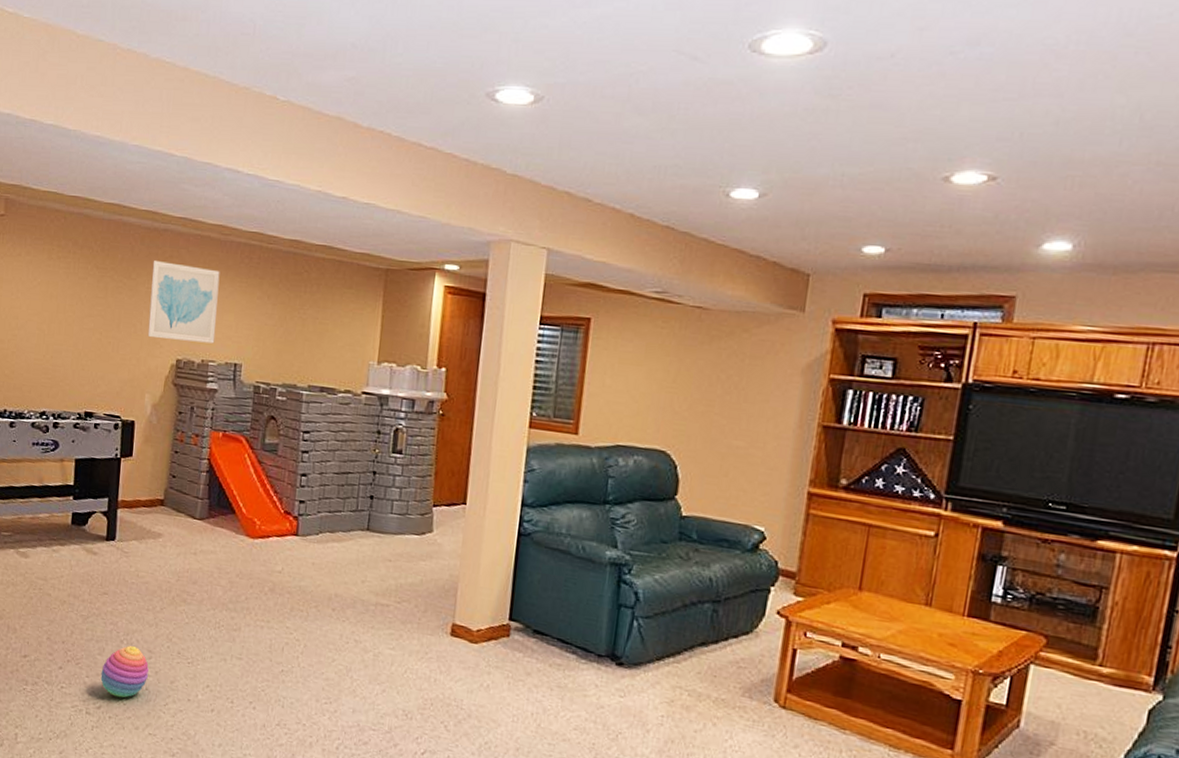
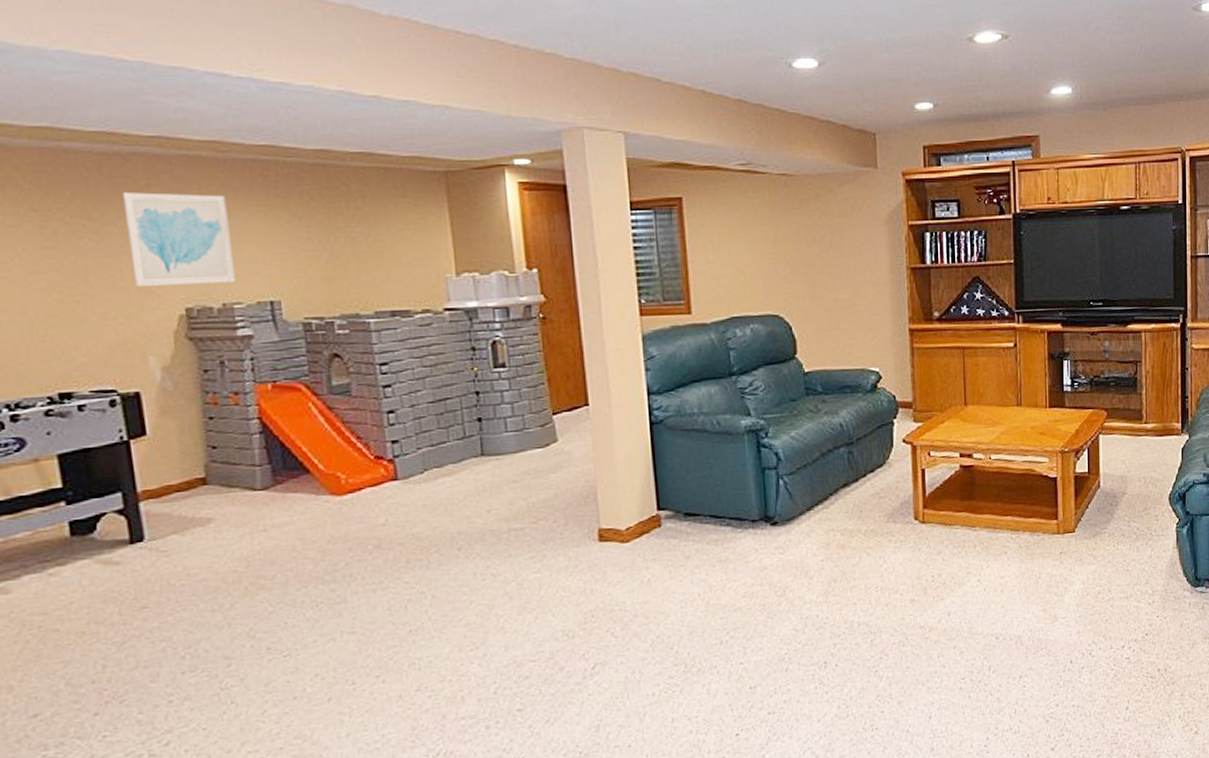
stacking toy: present [100,645,149,698] -> none [160,657,231,725]

